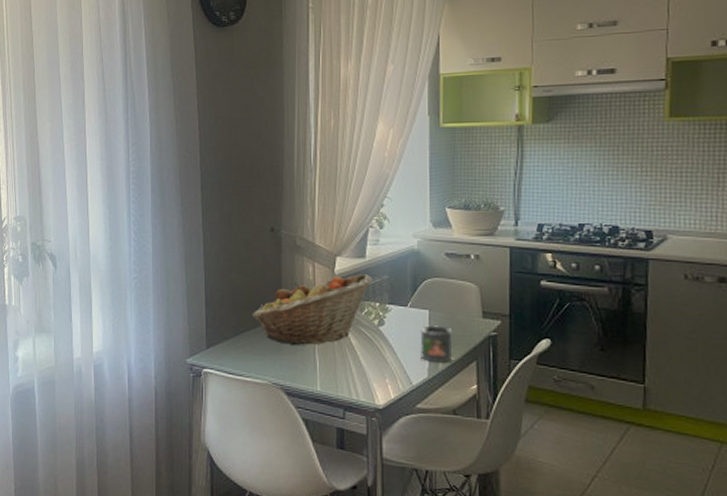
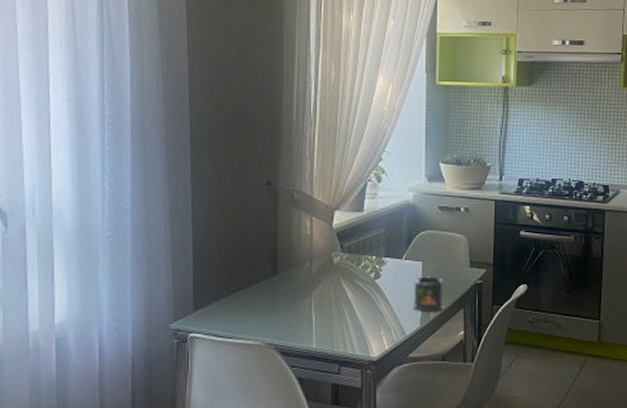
fruit basket: present [252,273,372,346] -> none [246,227,369,303]

